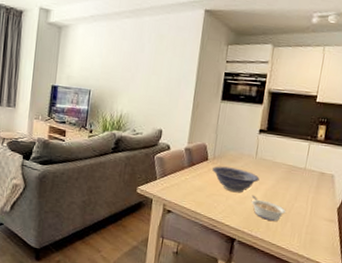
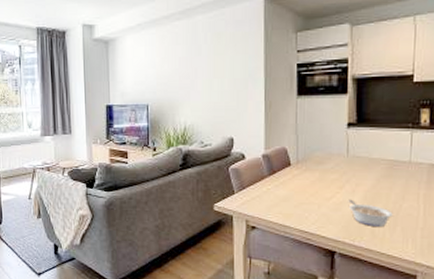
decorative bowl: present [212,166,260,193] -> none [297,170,355,199]

